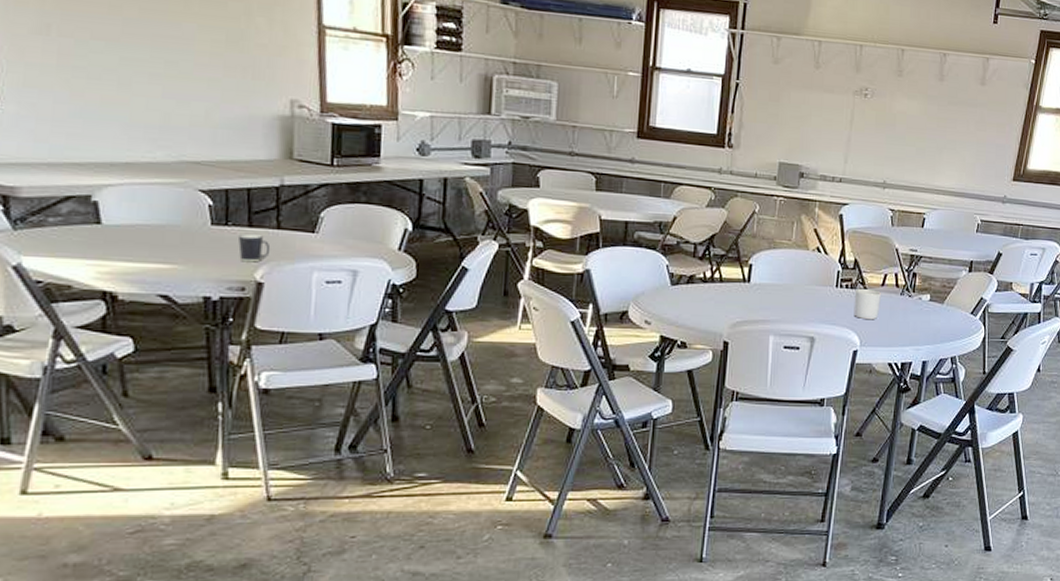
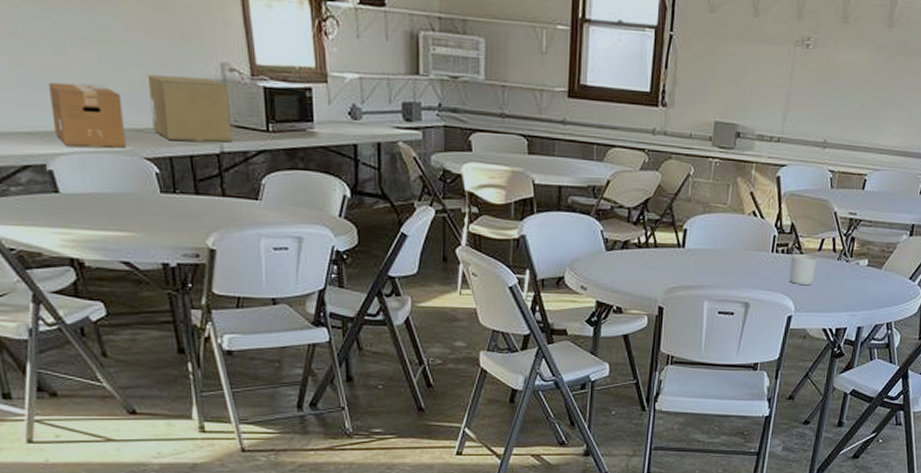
box: none [105,115,183,180] -> present [48,82,126,149]
box: none [211,109,296,176] -> present [147,75,232,143]
mug: present [237,233,271,263] -> none [186,201,219,230]

